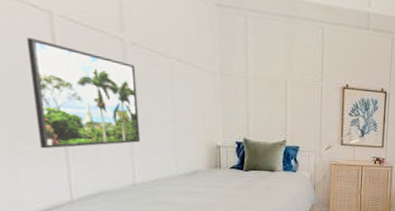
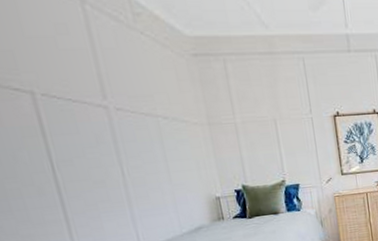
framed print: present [25,37,141,149] -> none [12,121,141,231]

